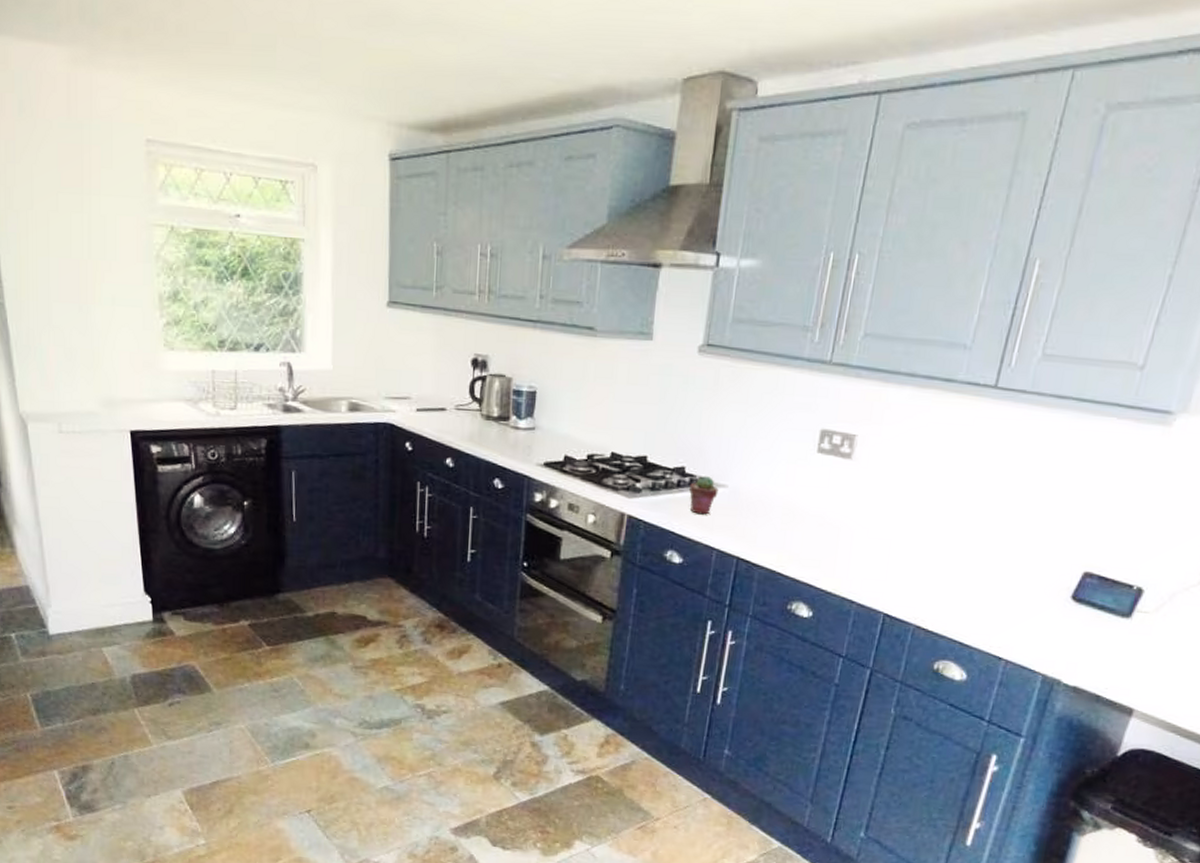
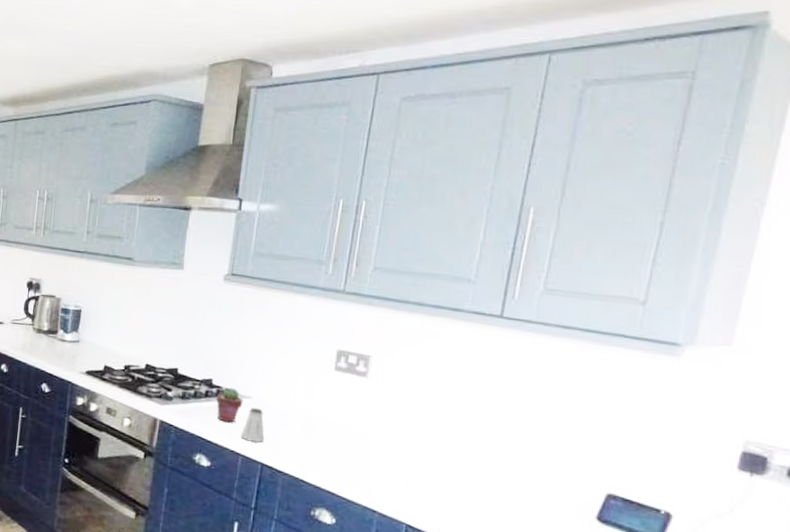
saltshaker: none [715,497,741,535] -> present [240,408,265,443]

